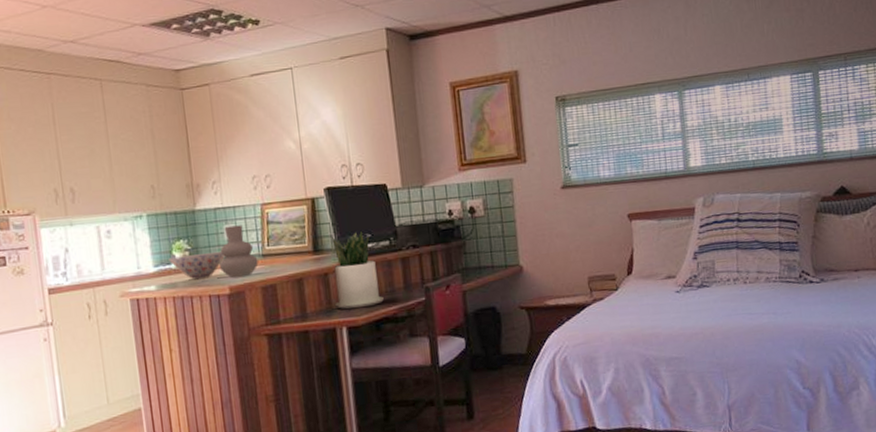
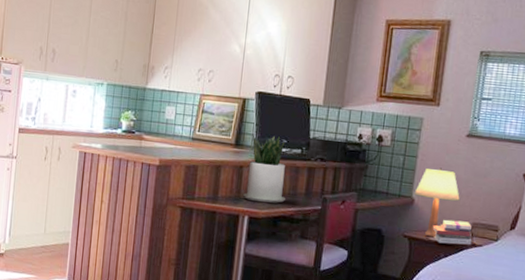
bowl: present [168,251,225,280] -> none [116,124,162,148]
vase: present [218,225,259,278] -> none [155,107,188,153]
table lamp: none [520,227,569,303] -> present [414,168,460,238]
books: none [548,277,592,307] -> present [432,219,472,246]

